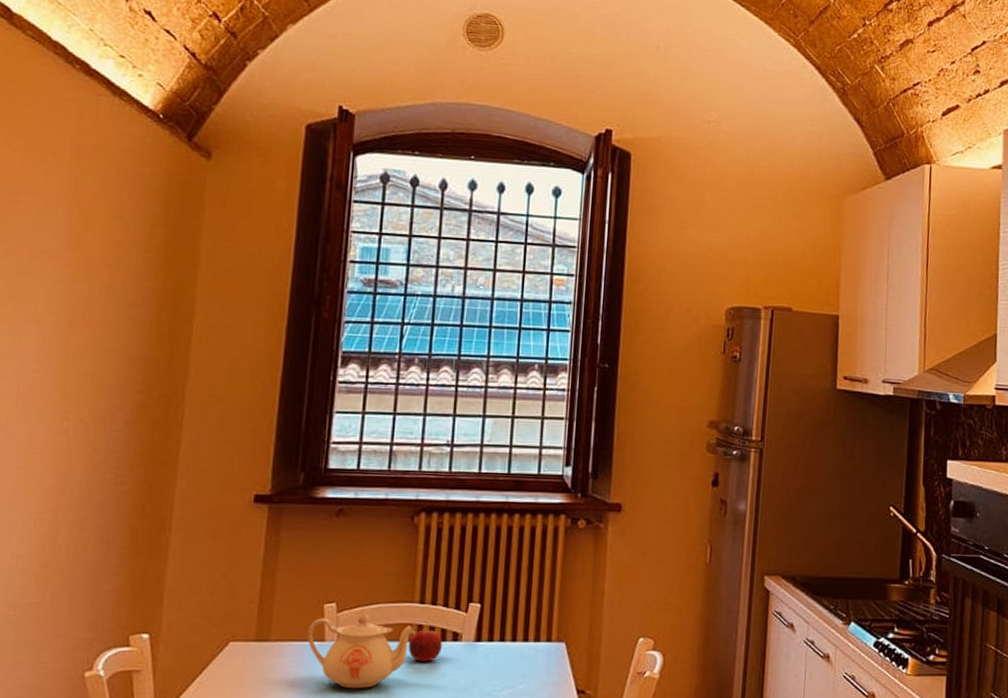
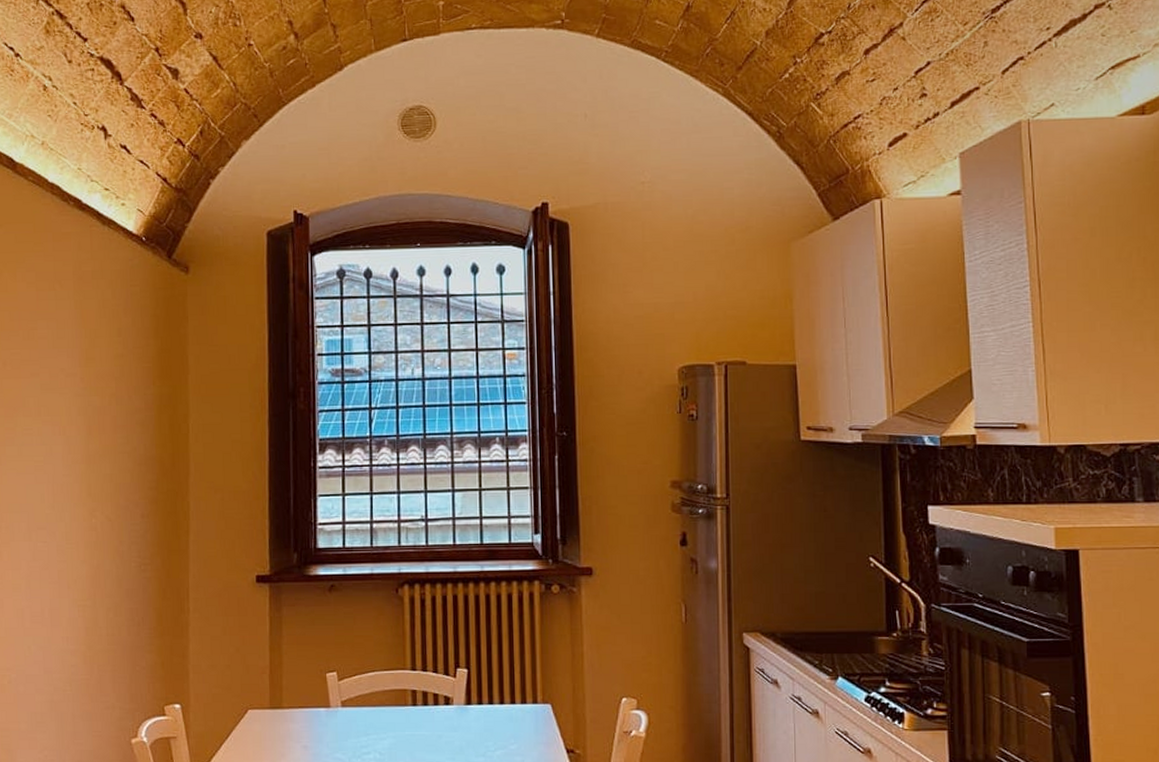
teapot: present [307,612,416,689] -> none [314,680,411,751]
fruit: present [408,629,442,662] -> none [405,695,436,725]

